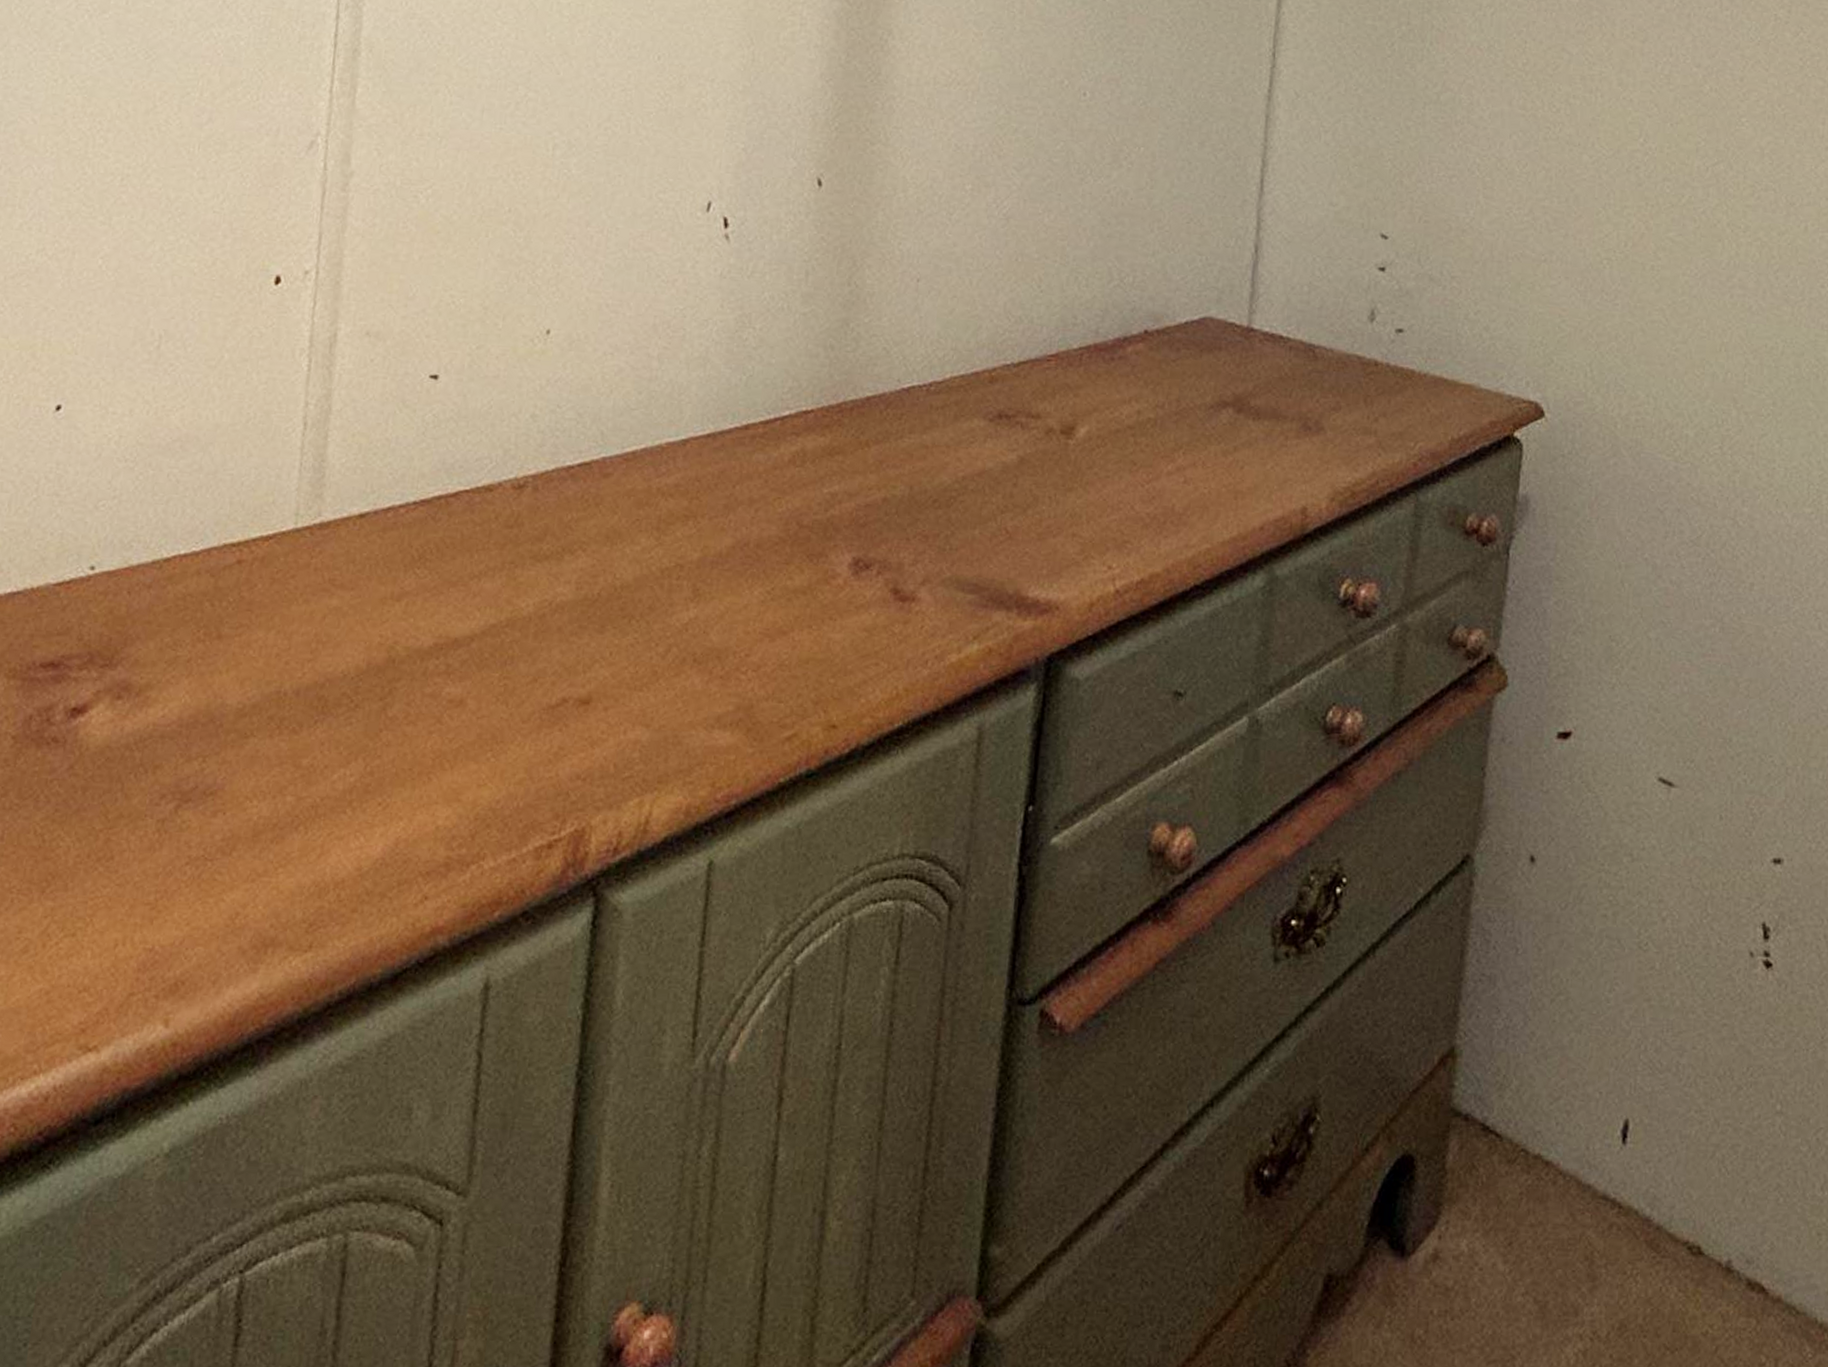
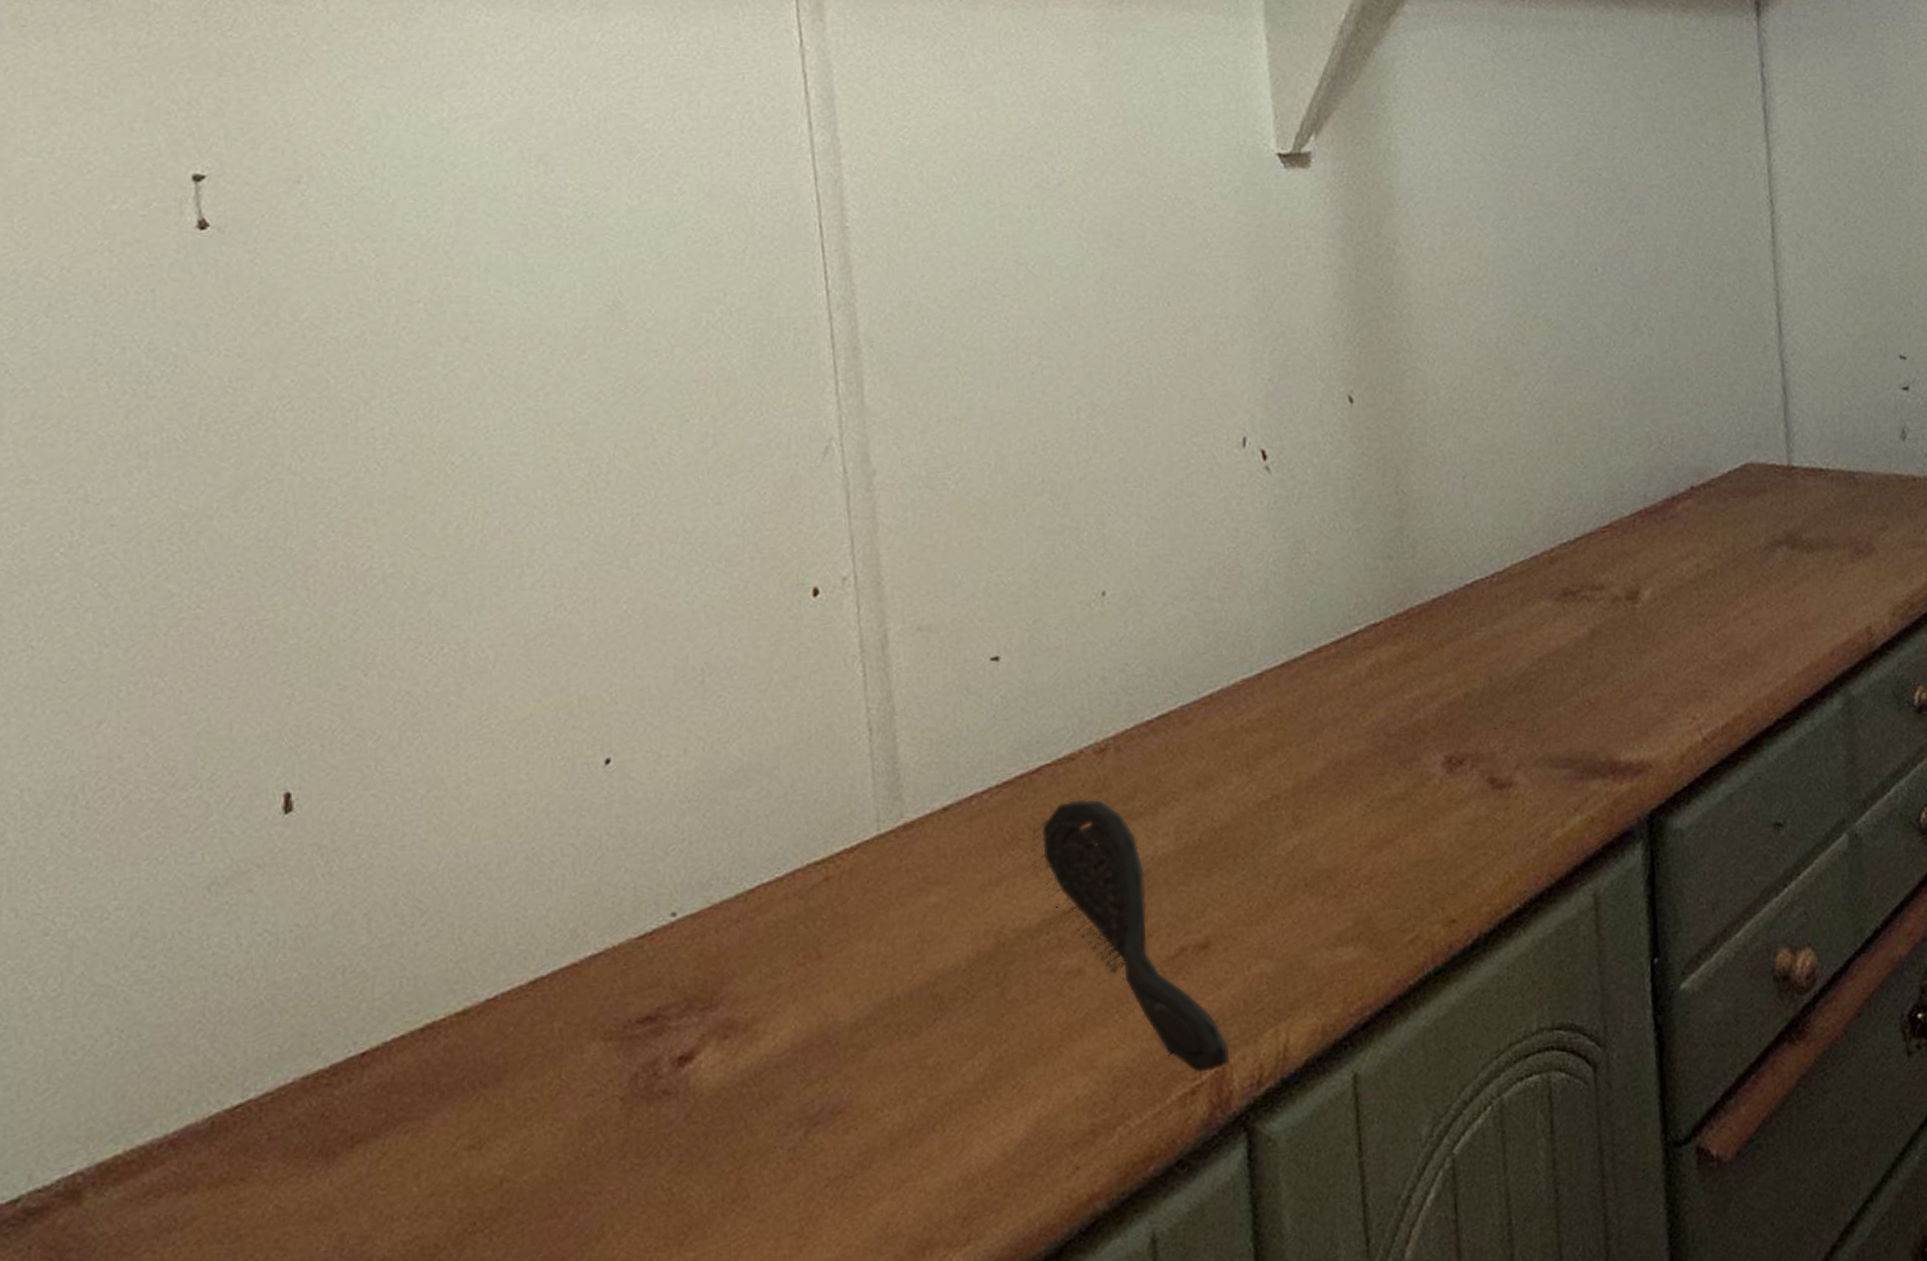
hairbrush: none [434,530,593,828] -> present [1030,799,1230,1074]

